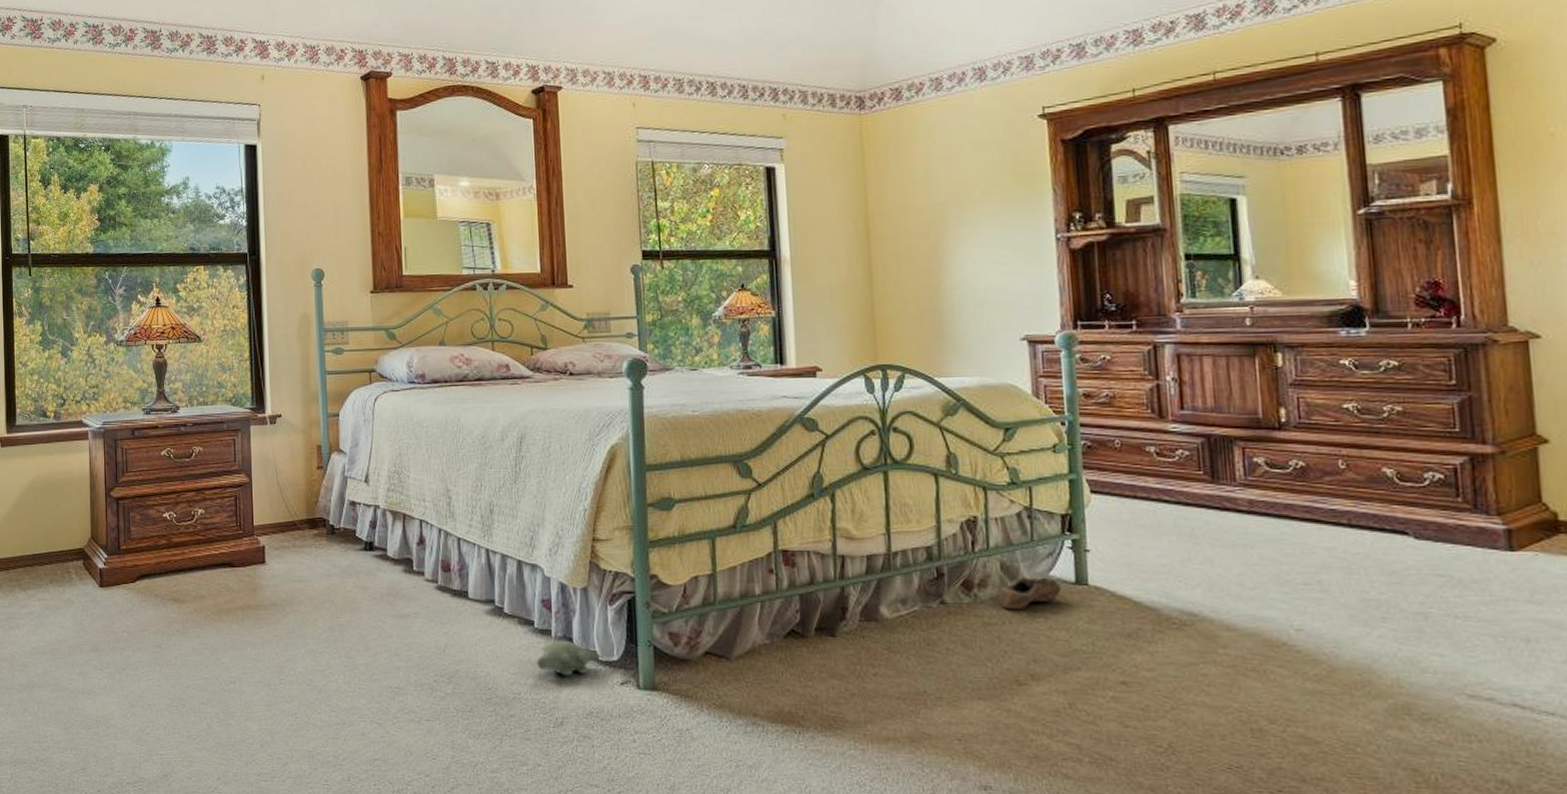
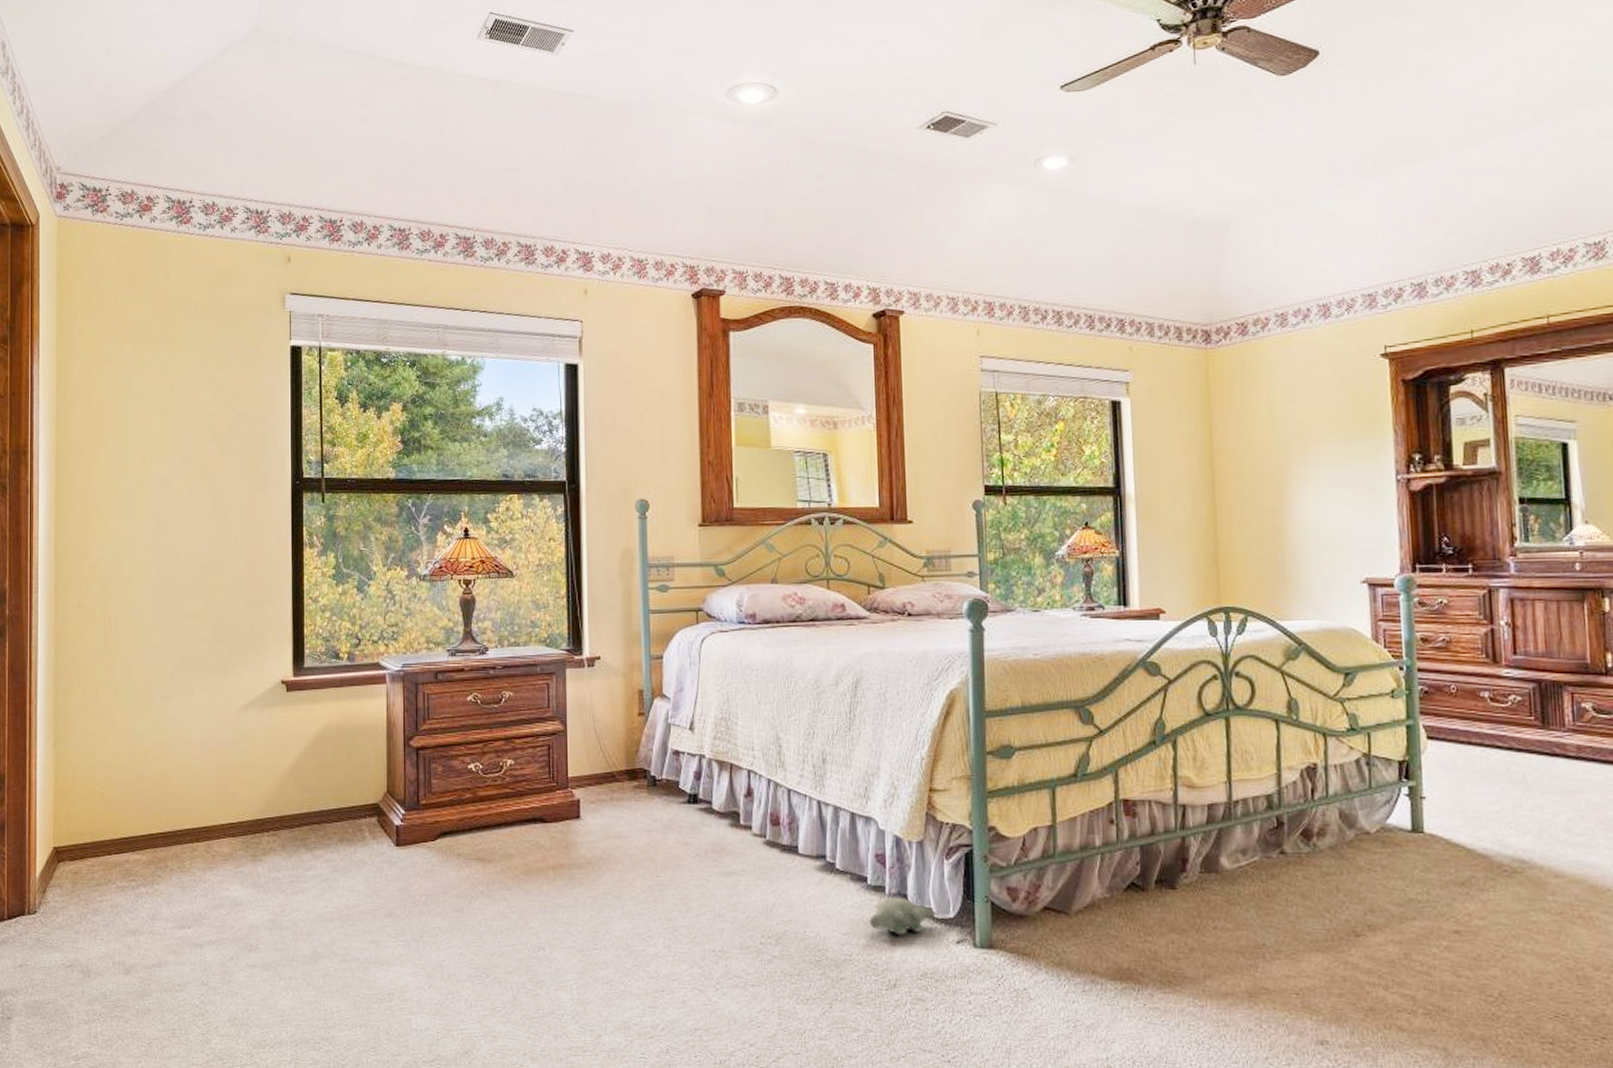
shoe: present [1001,577,1061,611] -> none [1339,825,1397,860]

